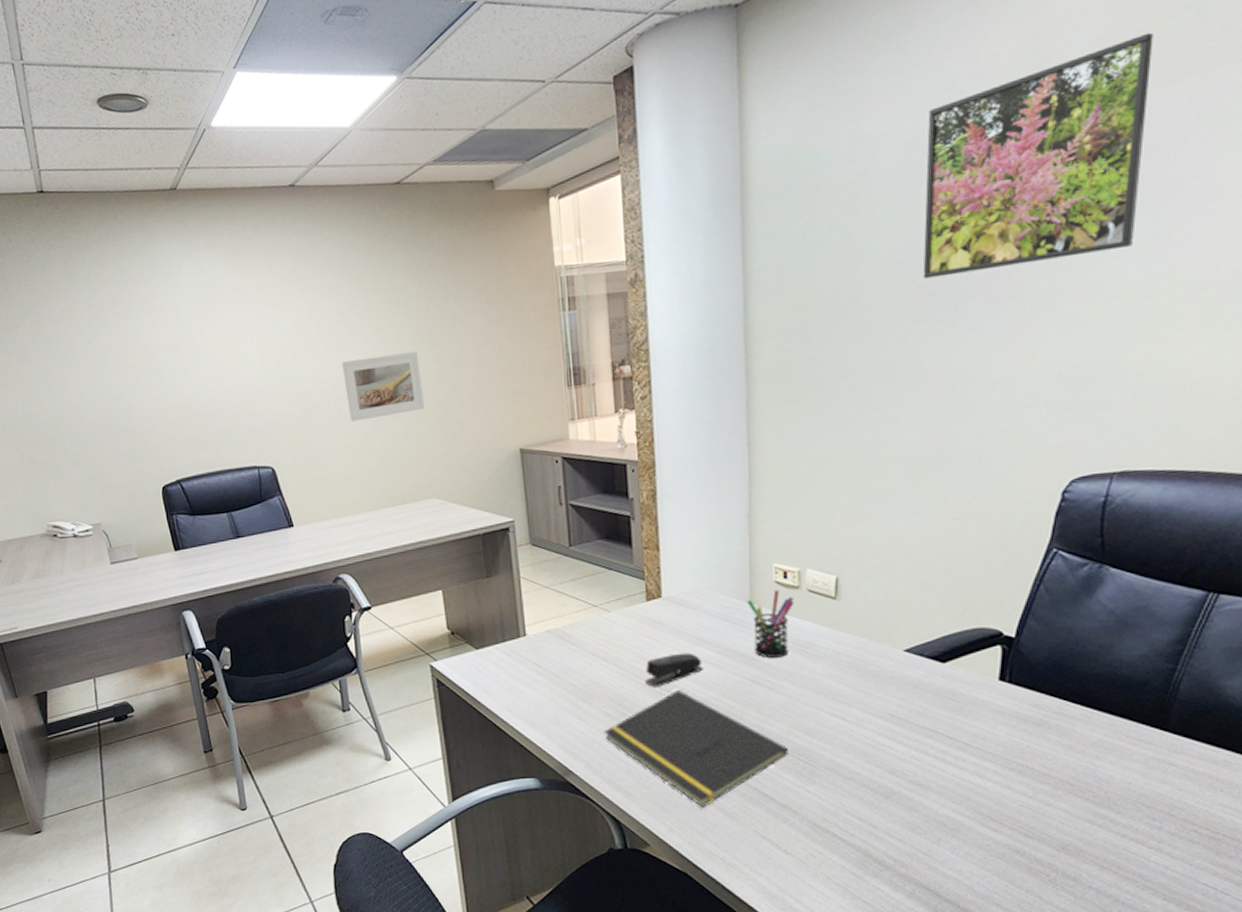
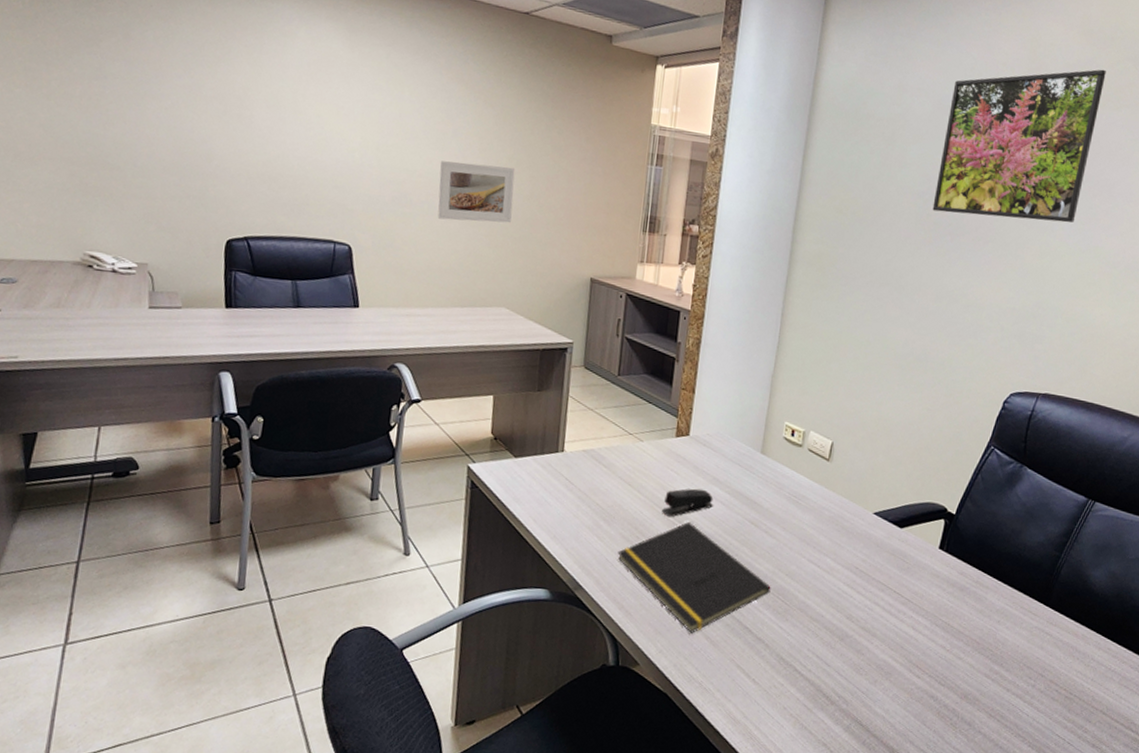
pen holder: present [746,589,794,658] -> none [757,444,797,505]

